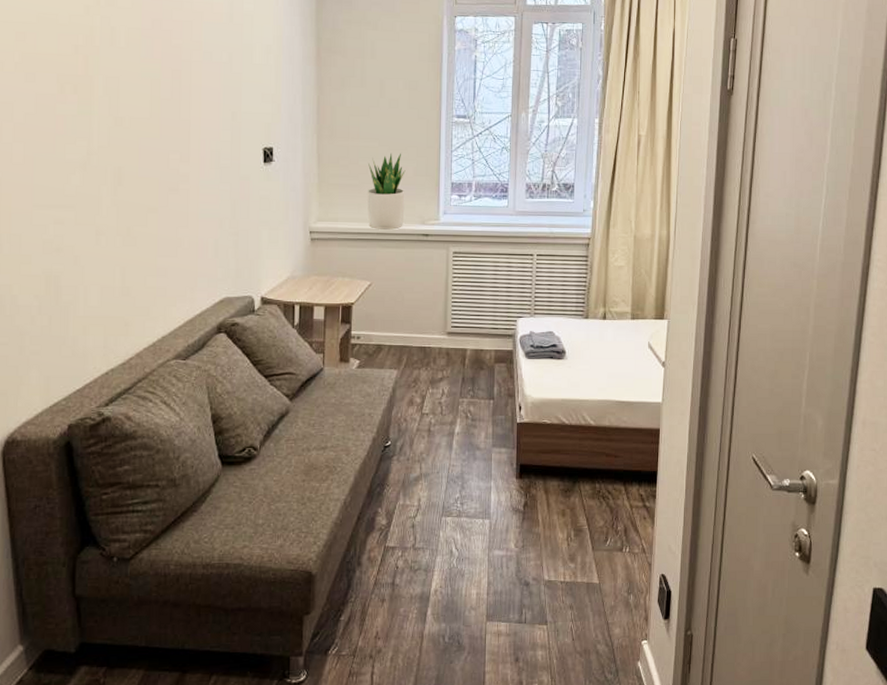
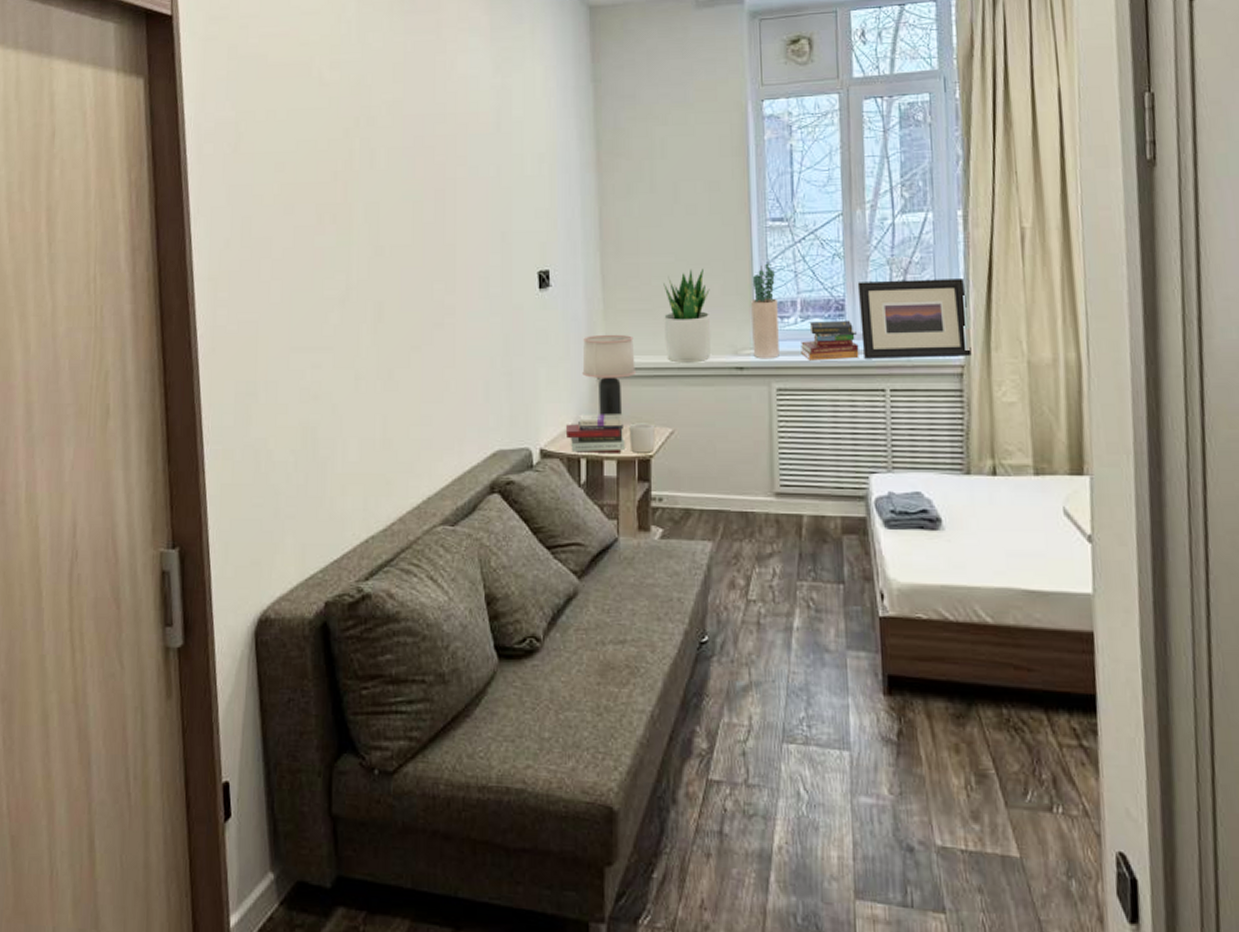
books: none [283,269,332,301] -> present [565,414,625,453]
table lamp: none [298,203,344,274] -> present [582,334,637,420]
mug: none [335,277,356,301] -> present [629,423,655,453]
vase: none [437,148,458,229] -> present [751,258,779,359]
books: none [473,200,516,231] -> present [801,320,859,361]
picture frame: none [518,170,596,231] -> present [857,279,972,359]

